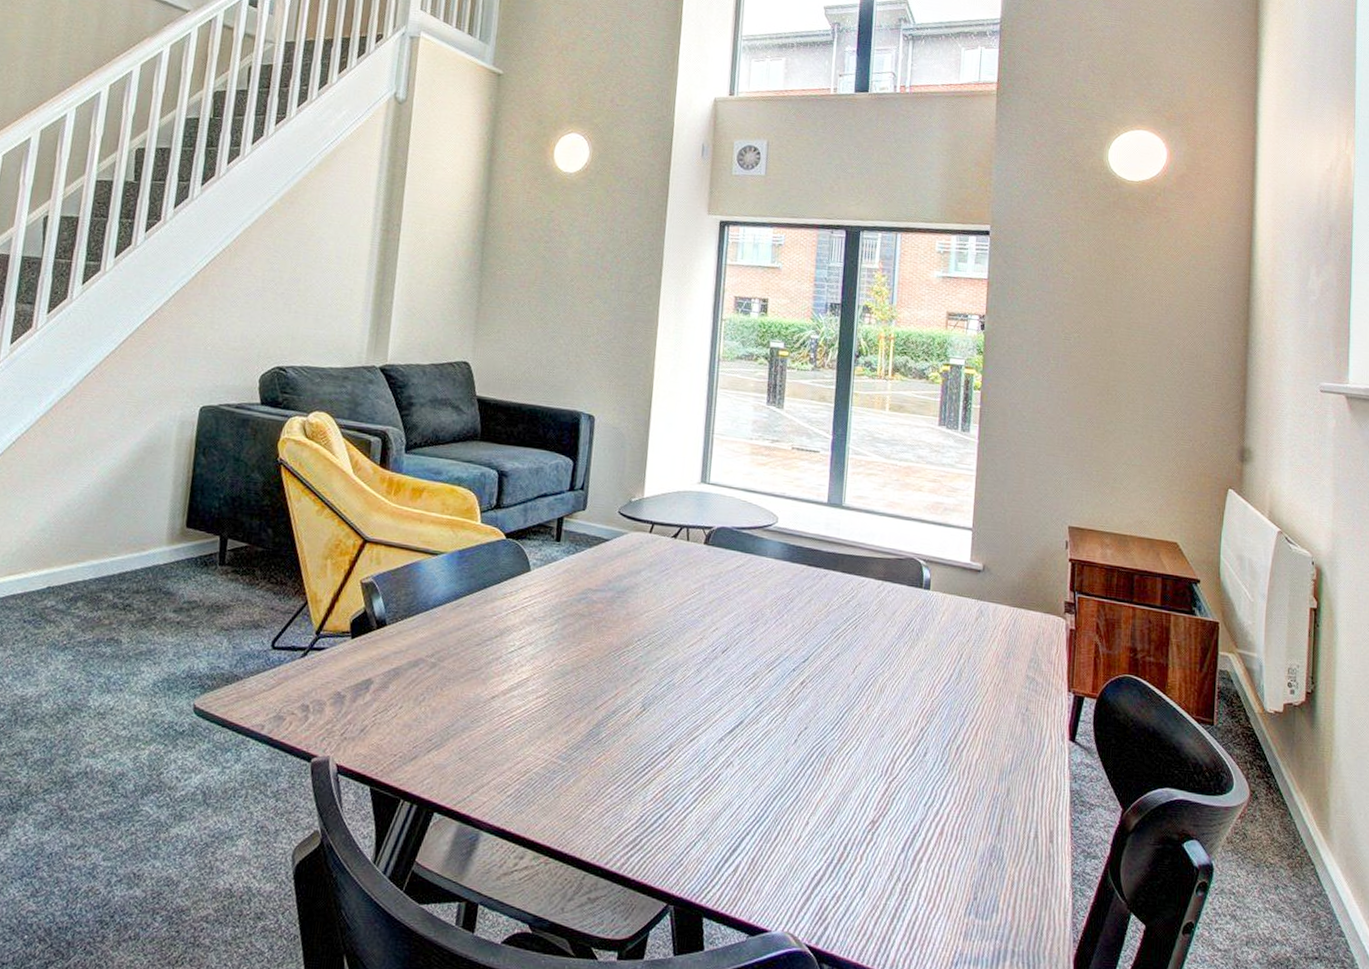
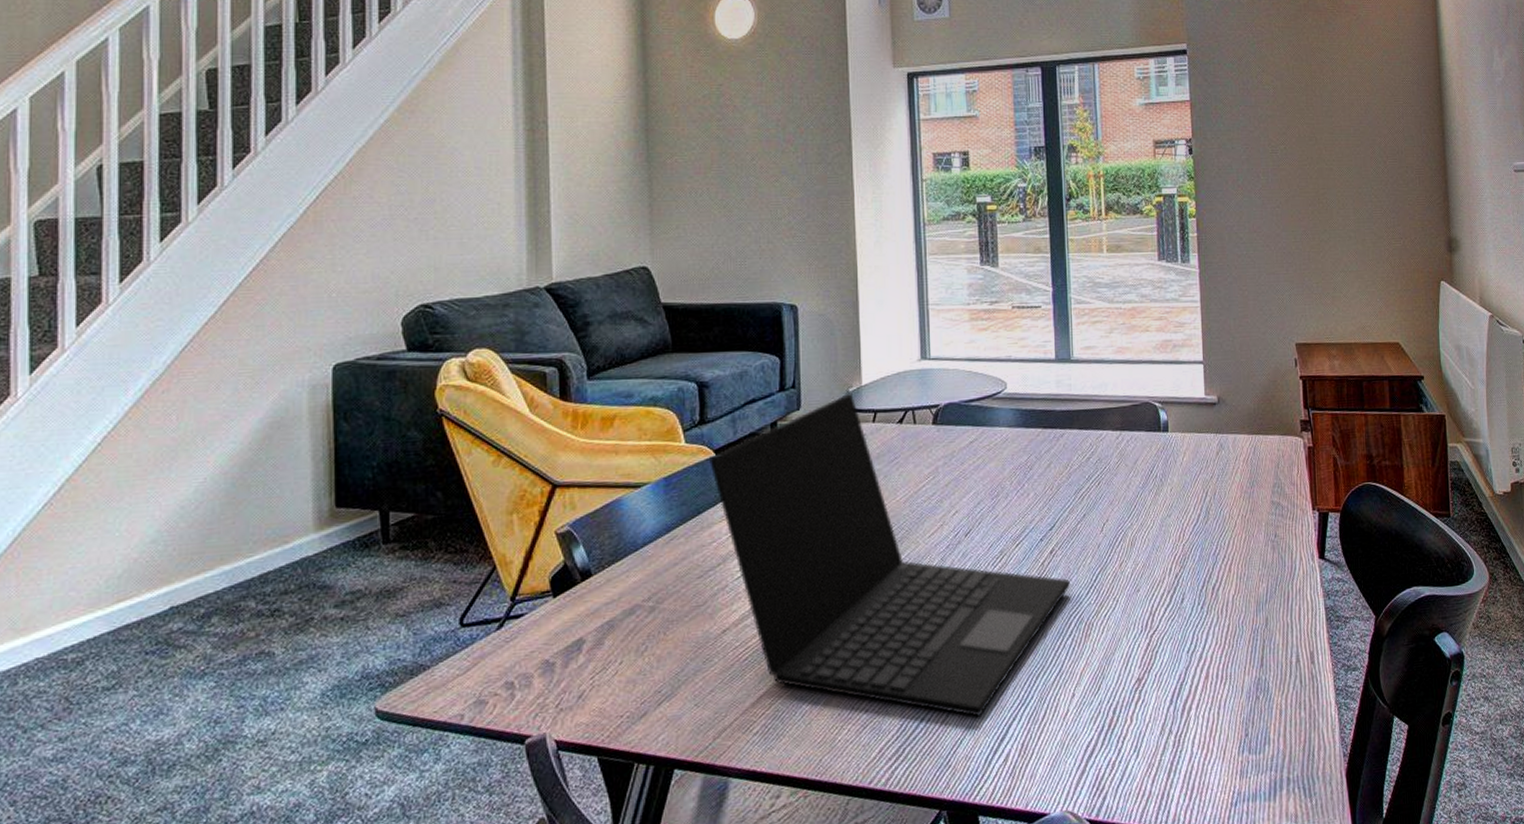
laptop: none [499,502,817,824] -> present [708,392,1070,717]

